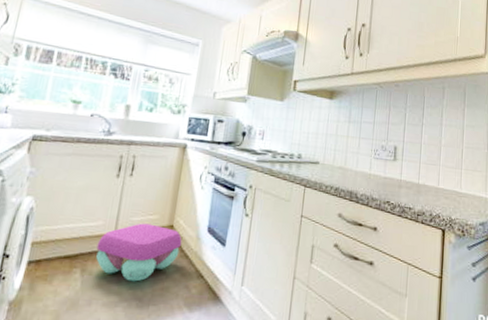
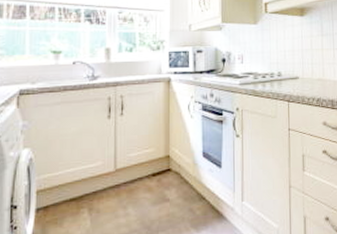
stool: present [96,223,182,282] -> none [100,157,180,213]

